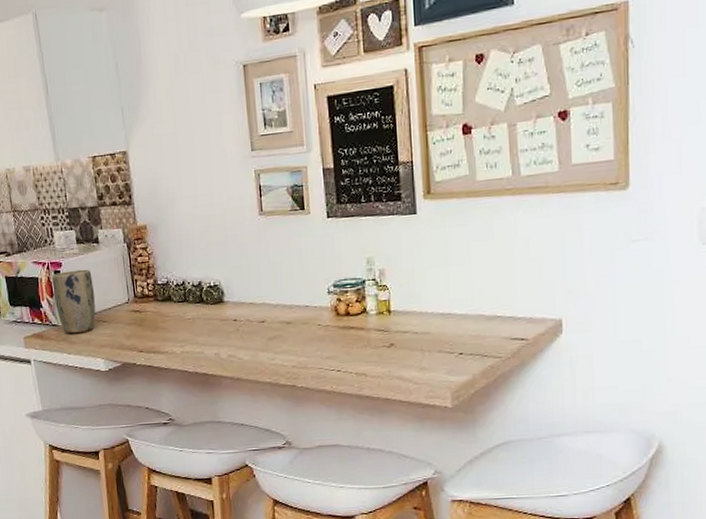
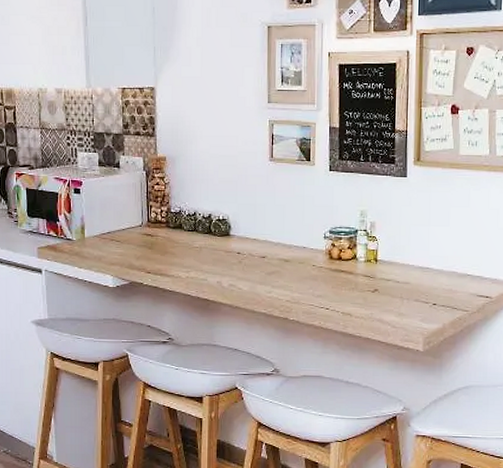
plant pot: present [51,269,96,334] -> none [71,190,111,250]

